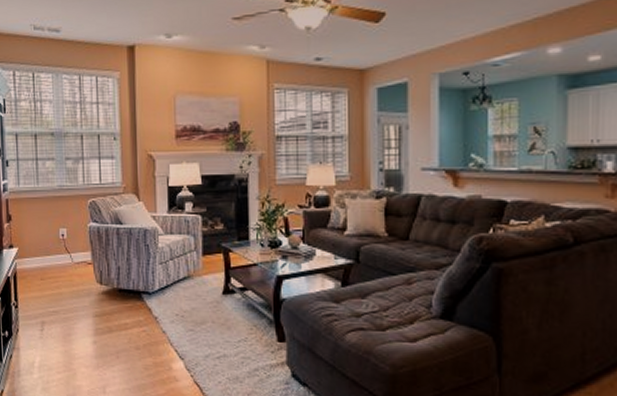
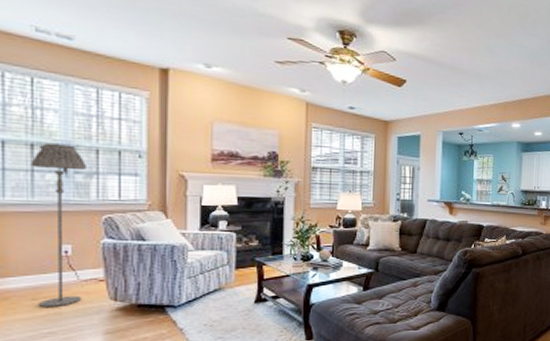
floor lamp: none [35,133,75,288] -> present [30,143,88,308]

